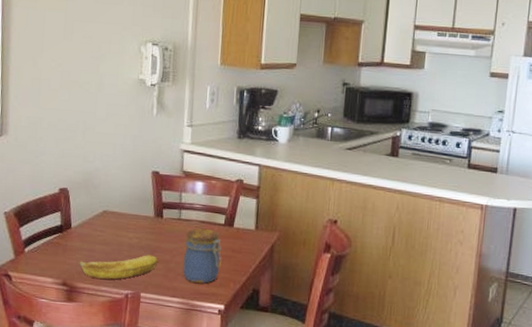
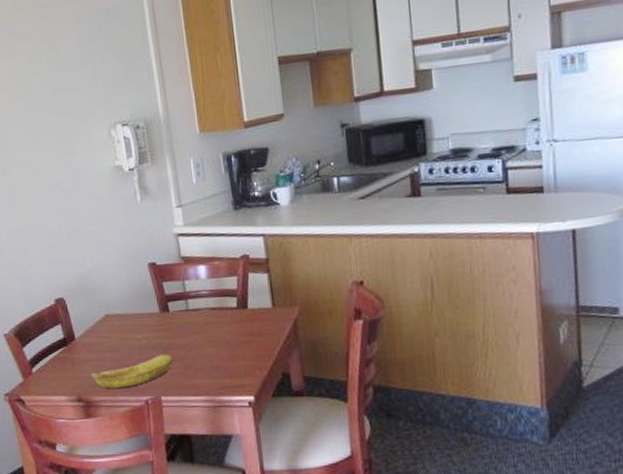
jar: present [183,228,222,284] -> none [198,315,242,377]

